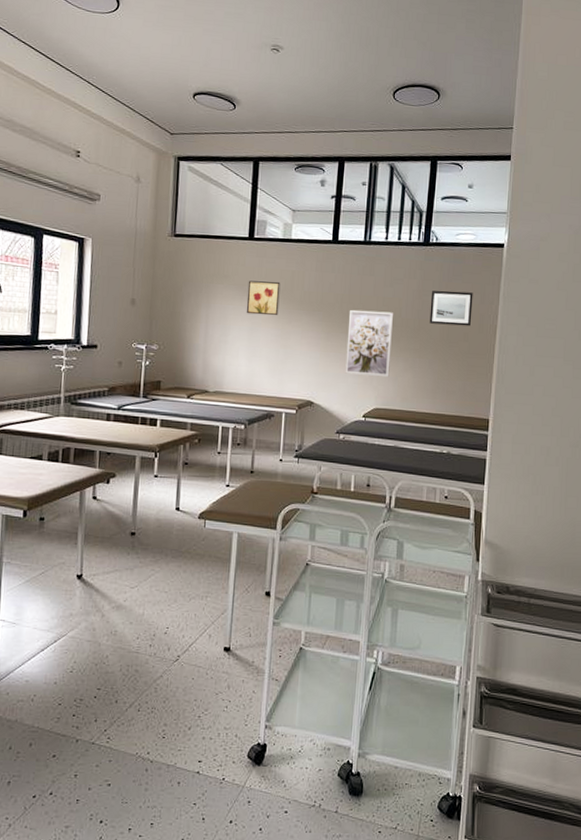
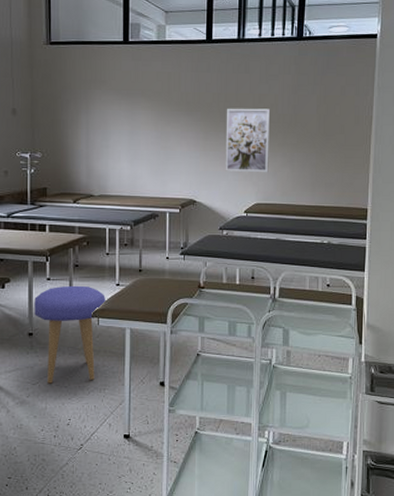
stool: none [138,484,214,588] -> present [34,285,106,384]
wall art: present [246,280,281,316] -> none [125,84,157,118]
wall art: present [429,290,473,326] -> none [306,84,348,119]

